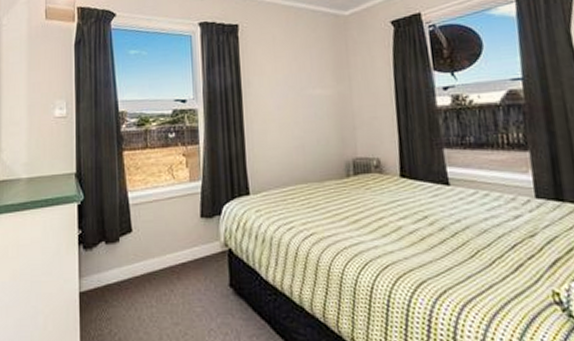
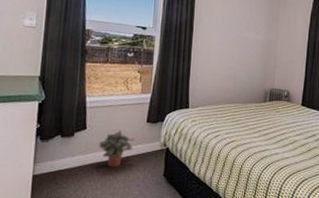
potted plant: none [148,230,189,279] -> present [99,130,135,168]

